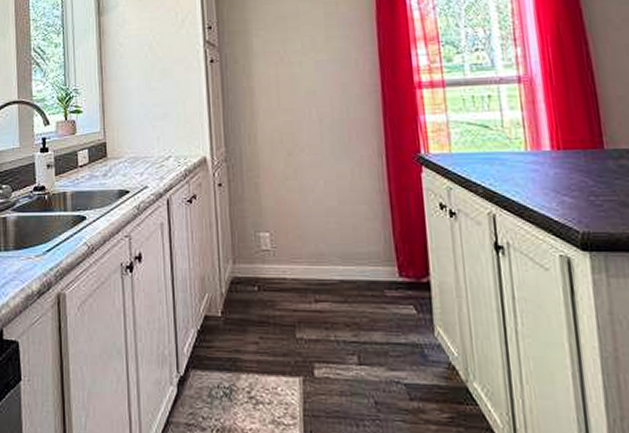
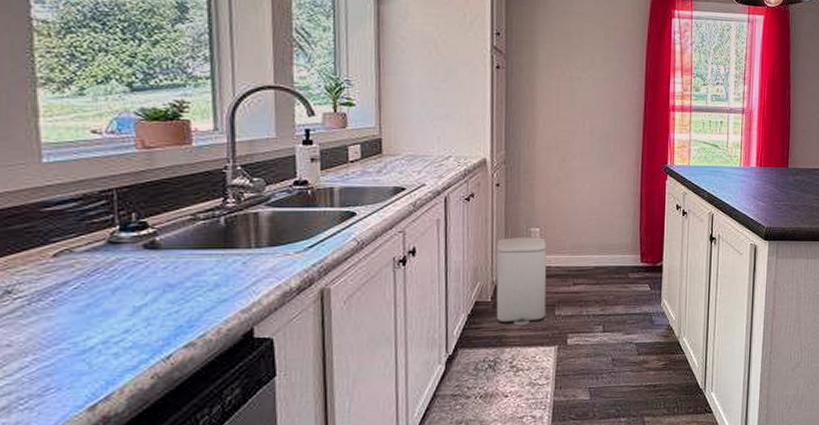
pedal bin: none [223,243,285,348] -> present [496,237,547,326]

